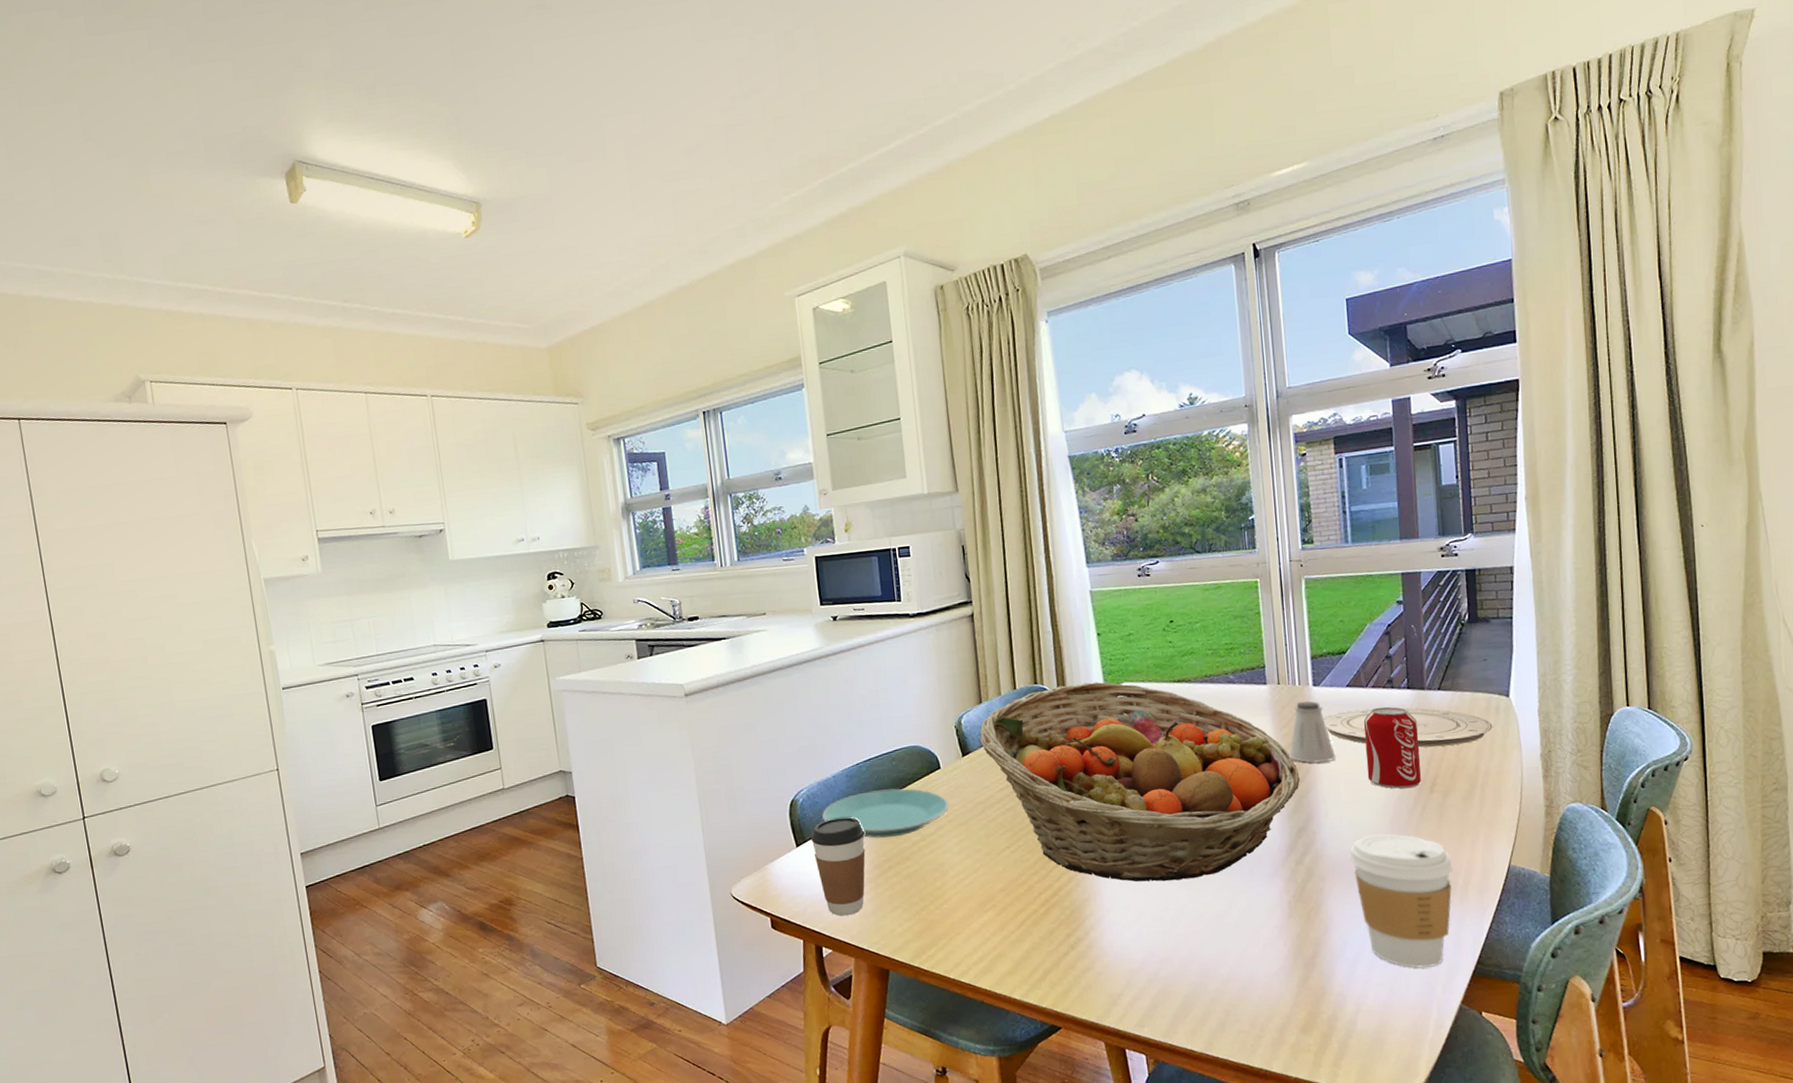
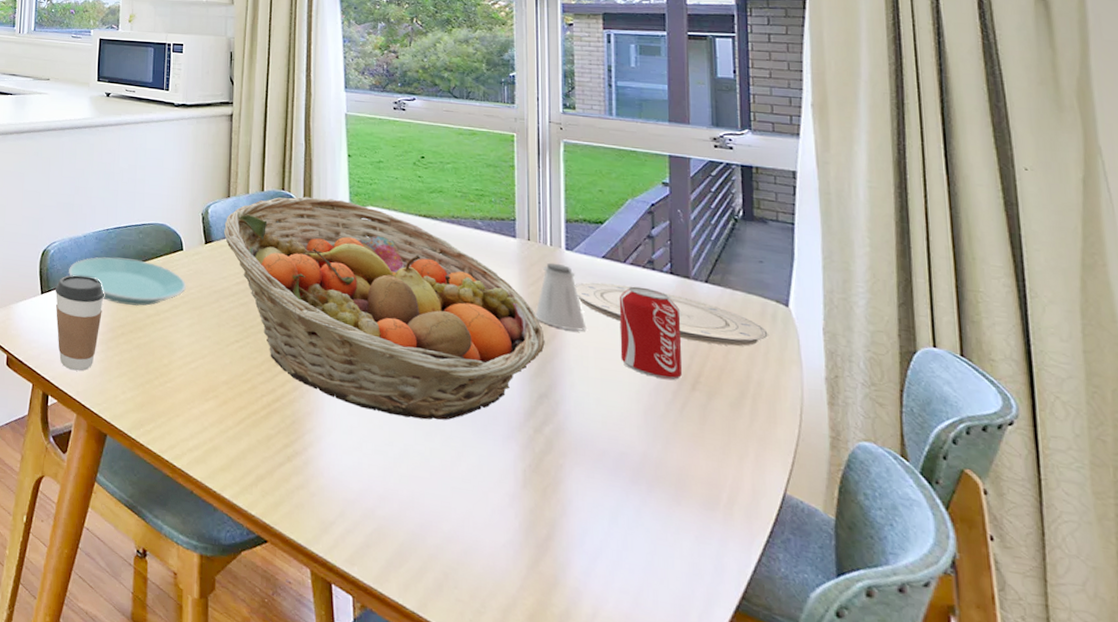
coffee cup: present [1350,833,1452,968] -> none [595,419,715,588]

